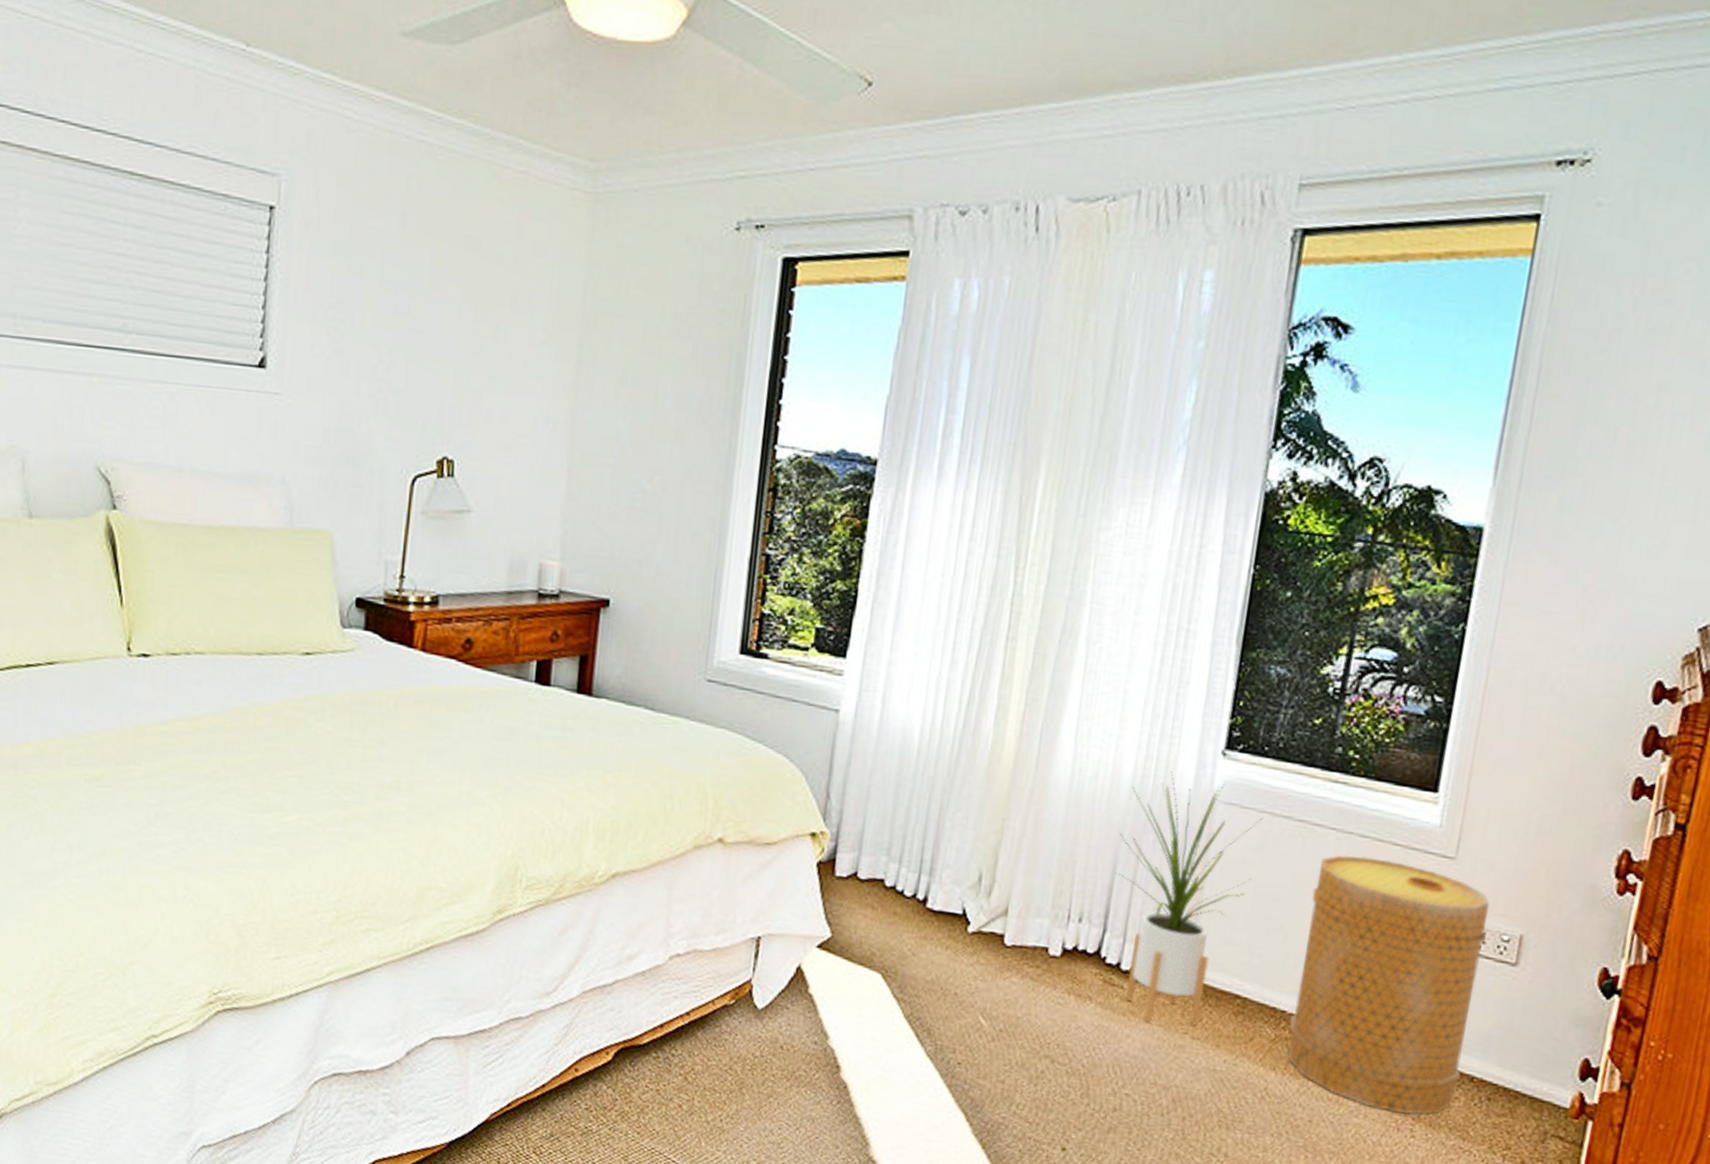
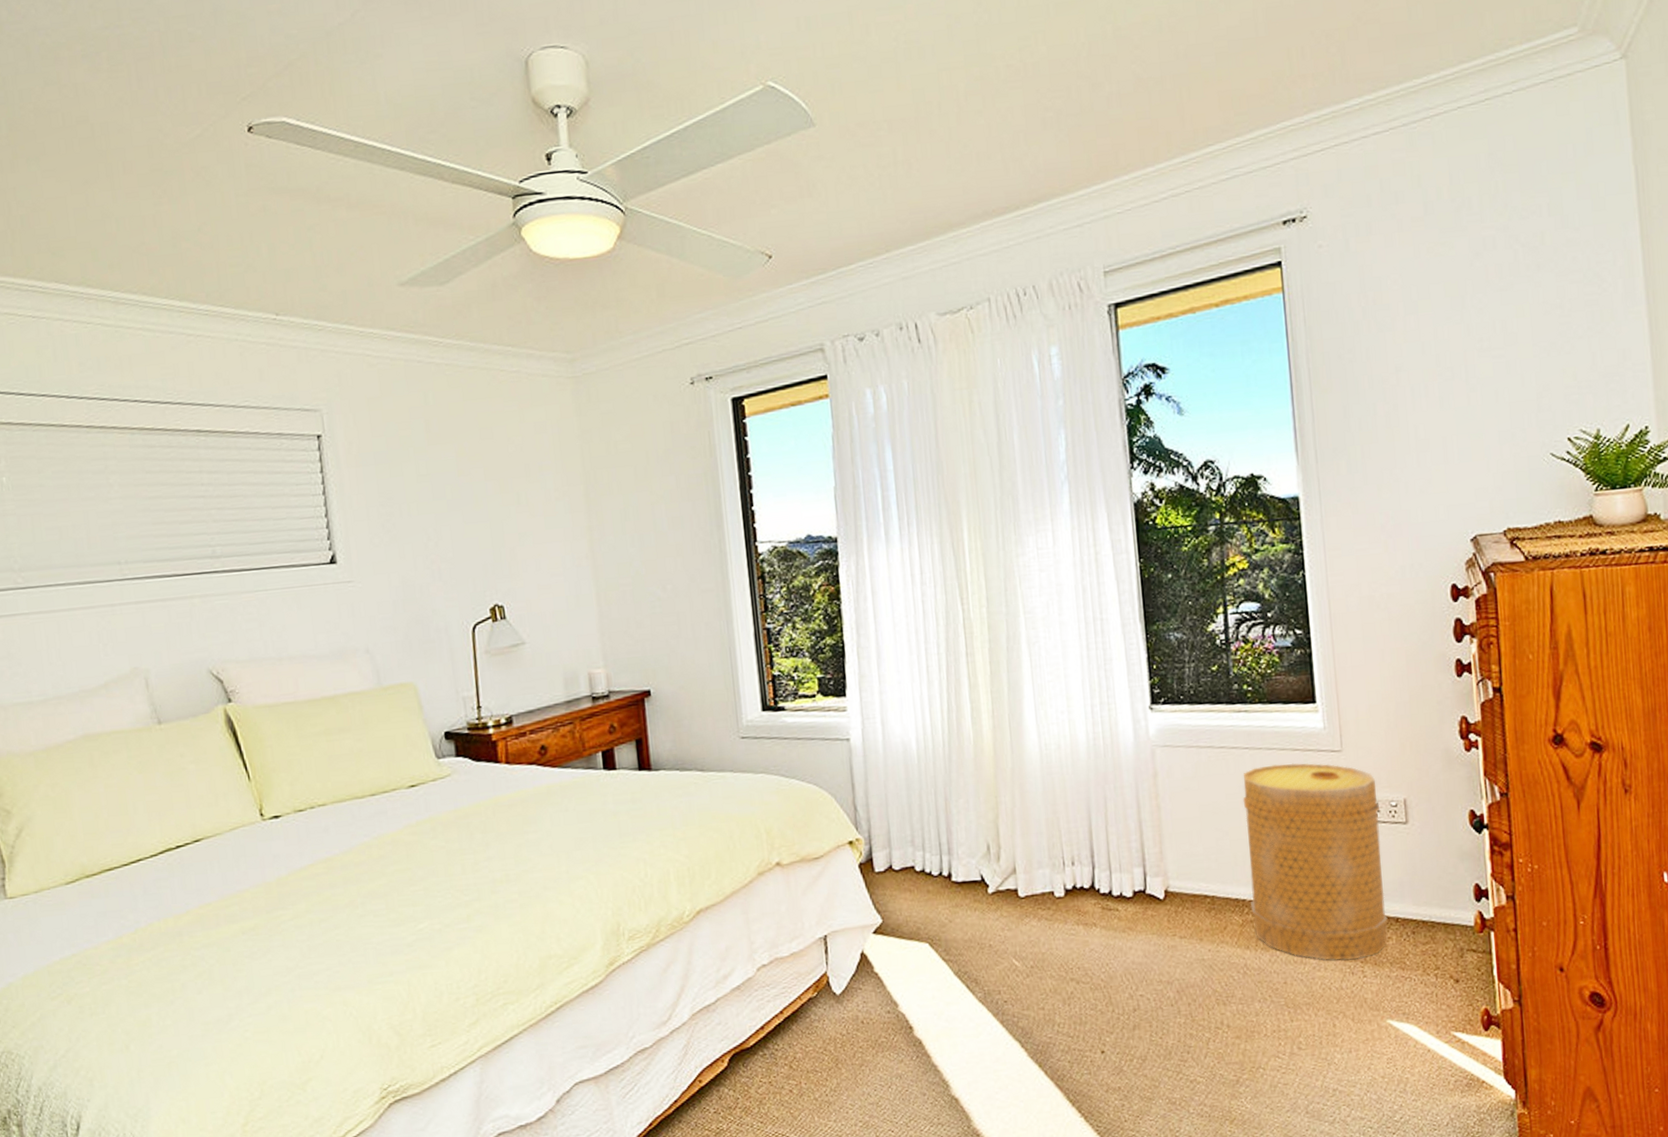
house plant: present [1115,772,1264,1027] -> none [1087,730,1195,933]

